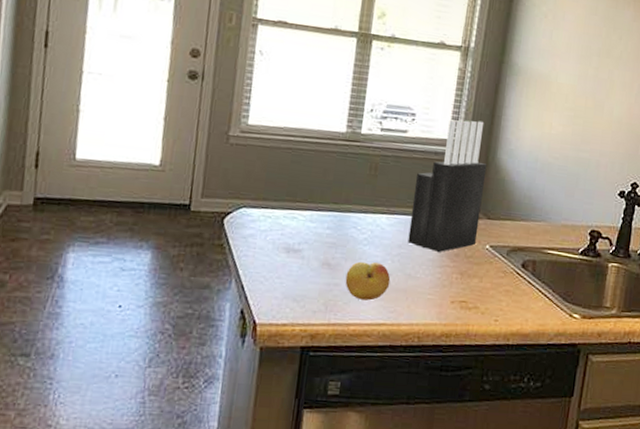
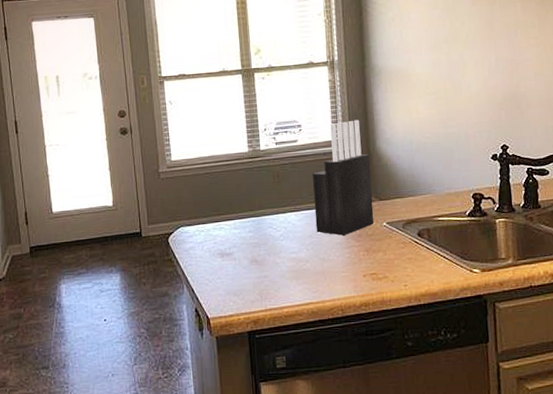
fruit: present [345,261,391,301] -> none [271,253,309,286]

